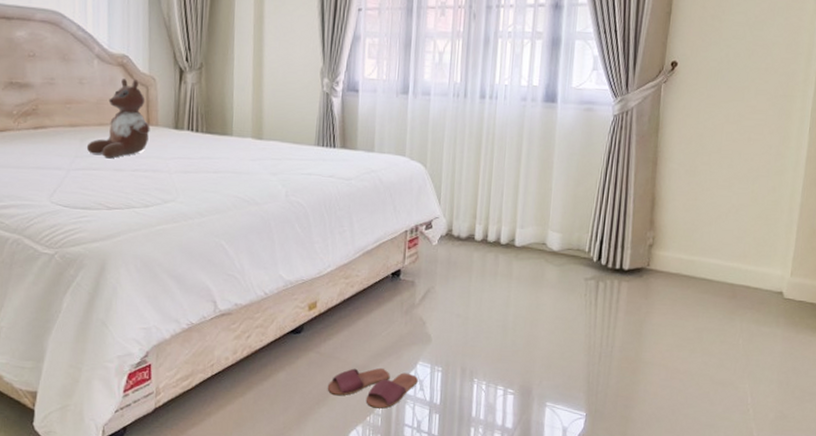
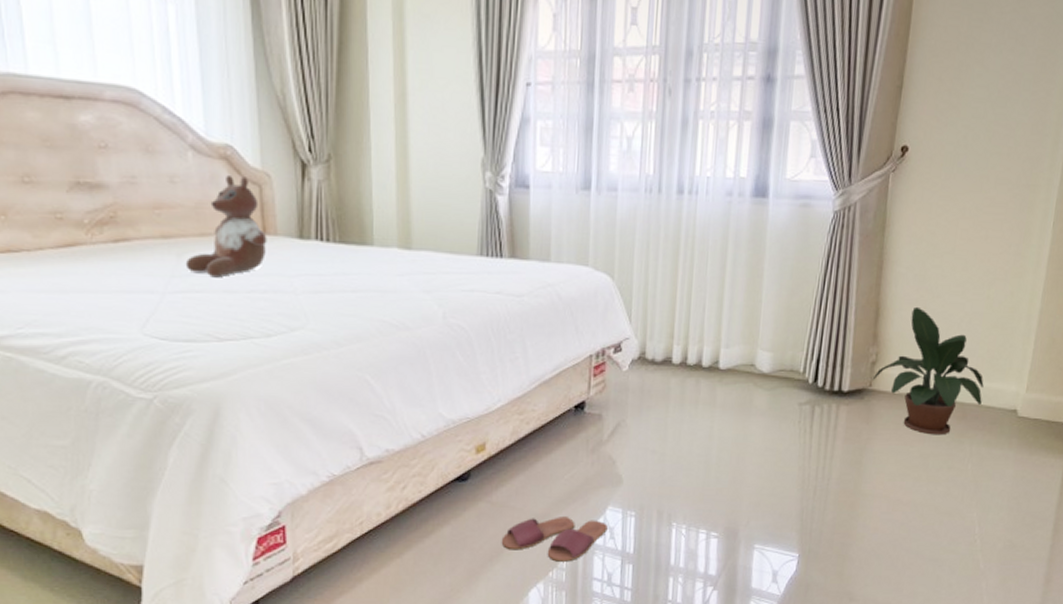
potted plant: none [650,197,752,312] -> present [872,306,984,435]

